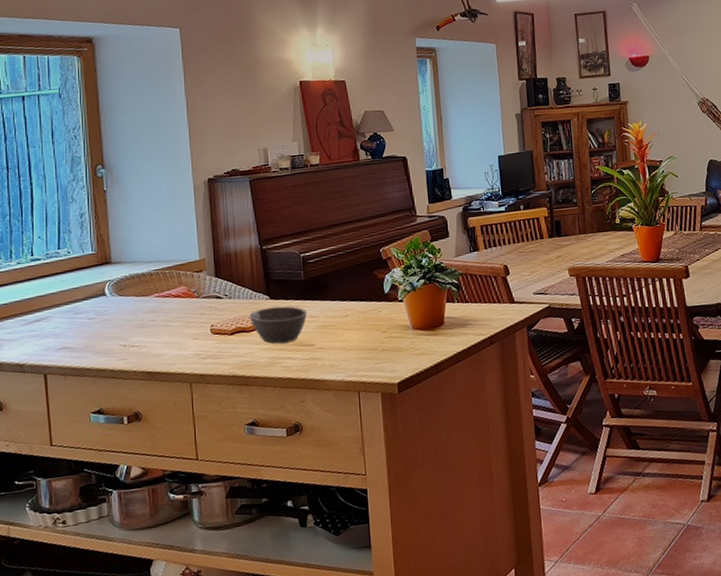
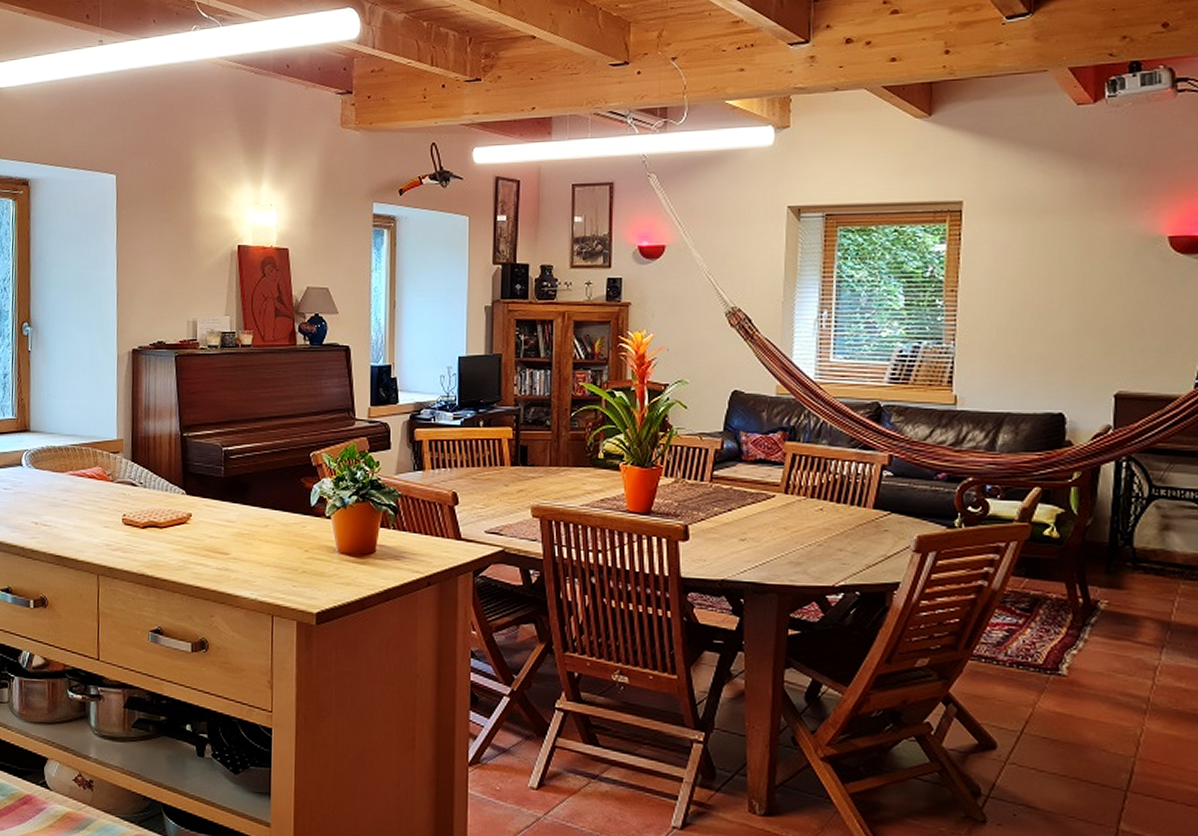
bowl: present [249,306,308,344] -> none [163,504,225,547]

